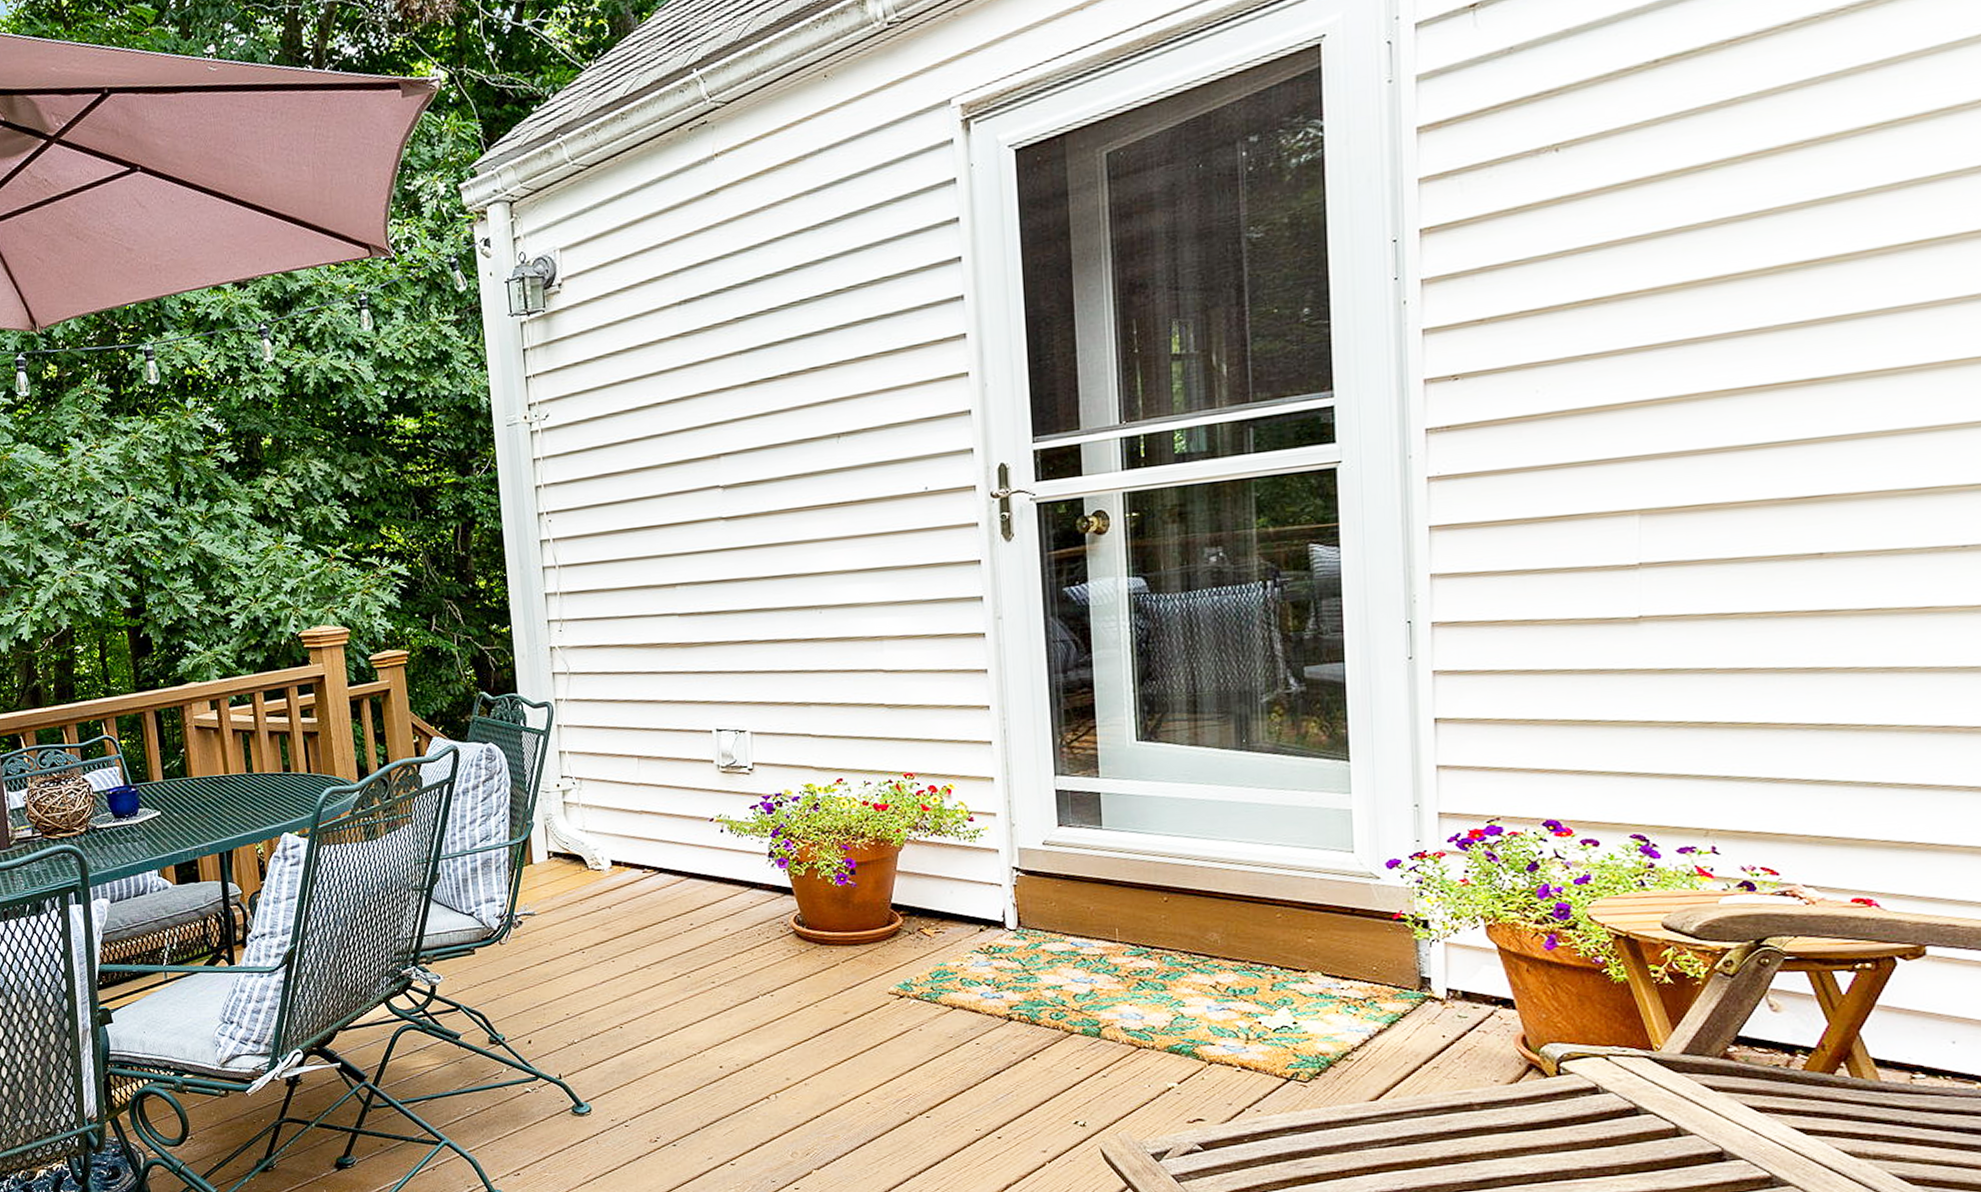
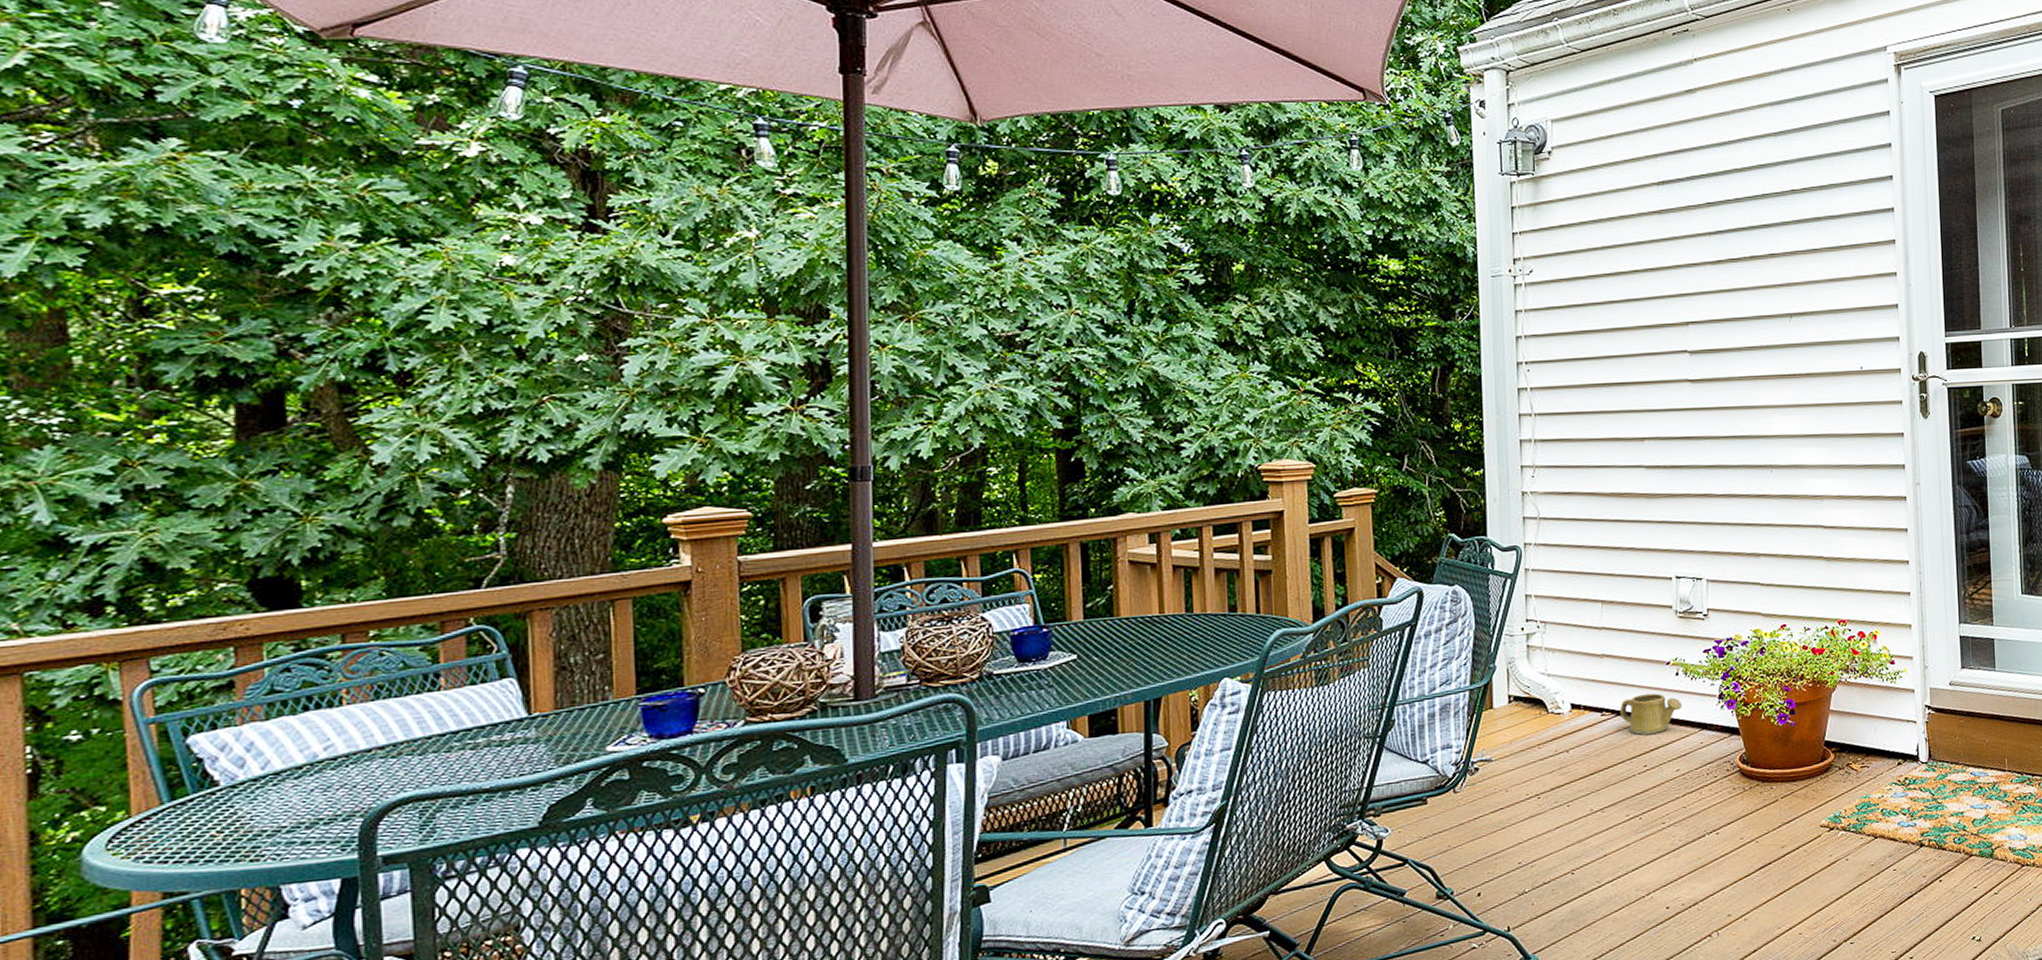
watering can: none [662,850,729,893] -> present [1620,693,1683,735]

